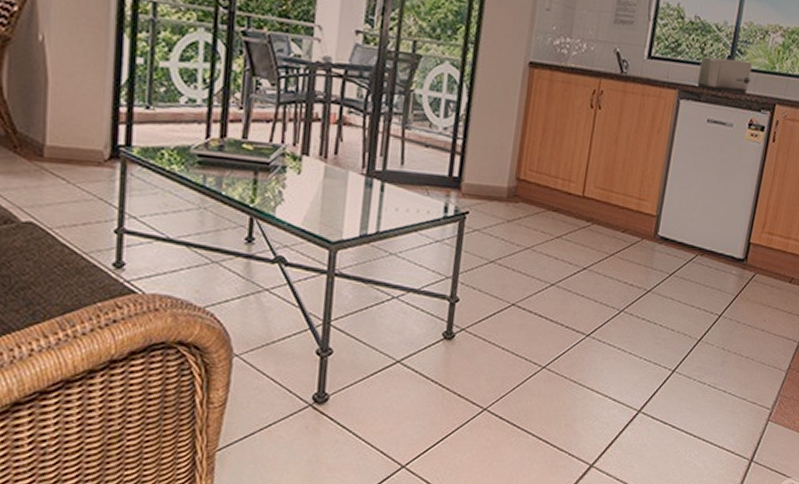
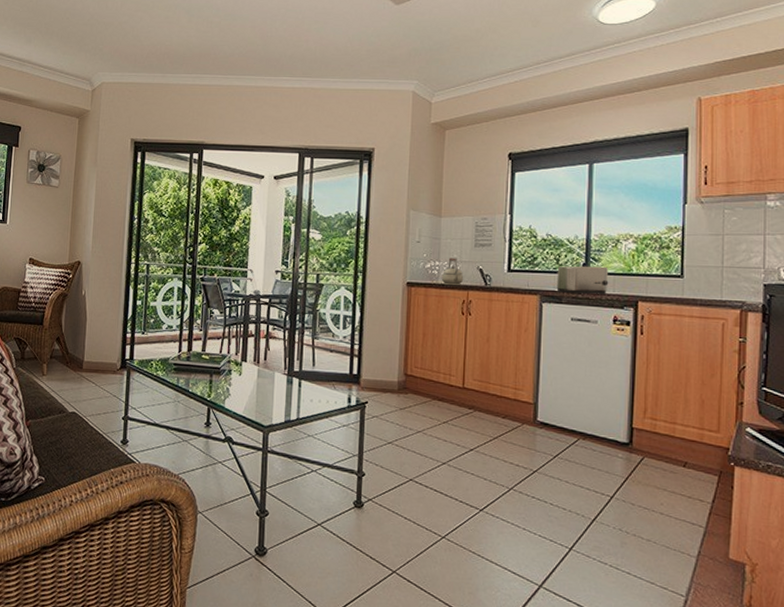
kettle: none [570,34,598,72] -> present [441,258,464,286]

